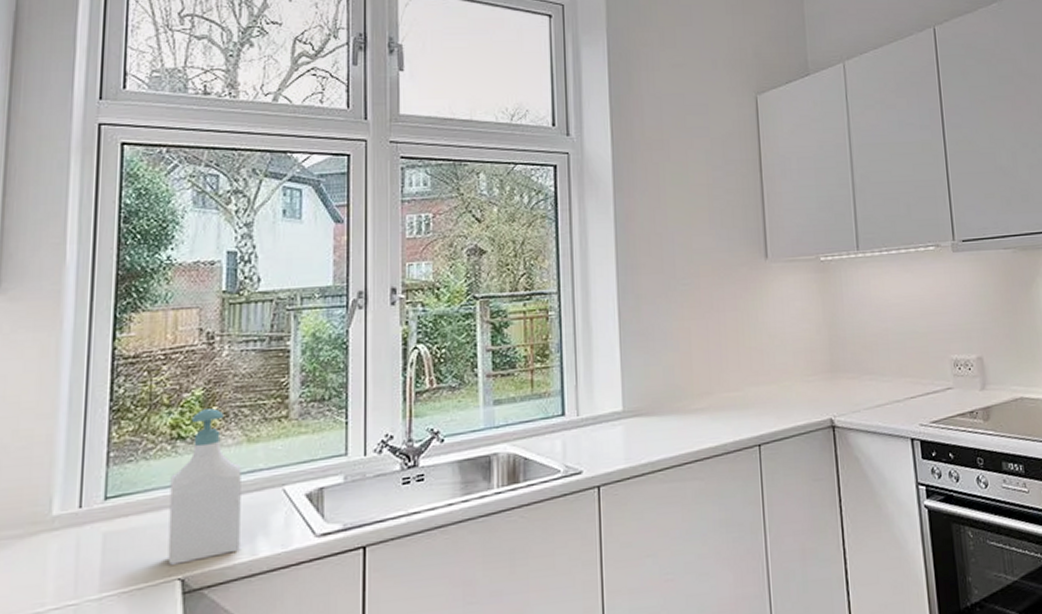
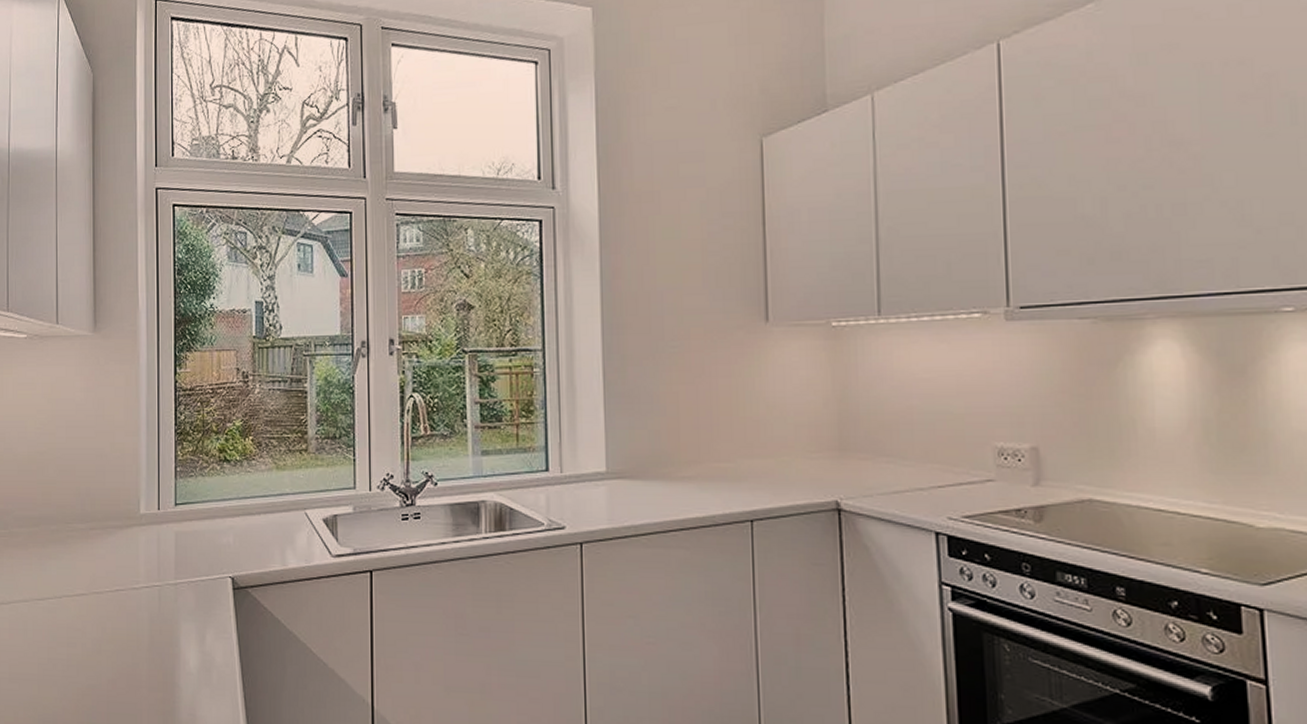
soap bottle: present [168,408,242,565] -> none [221,438,273,565]

